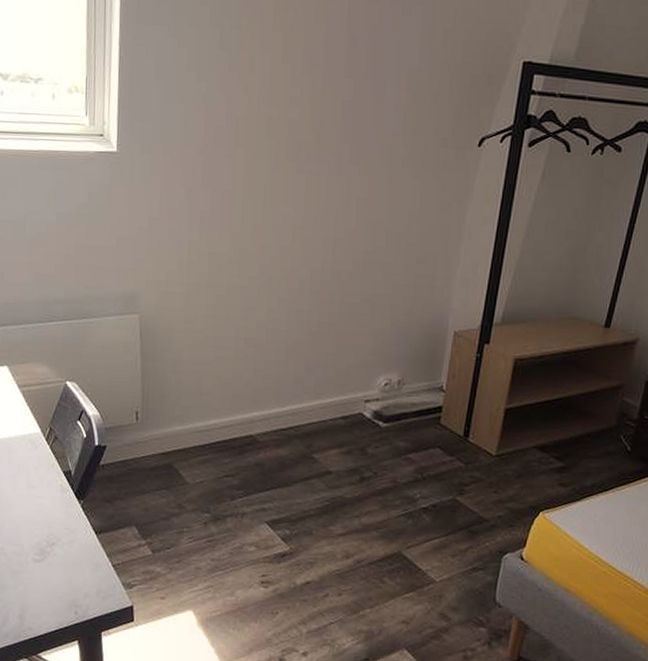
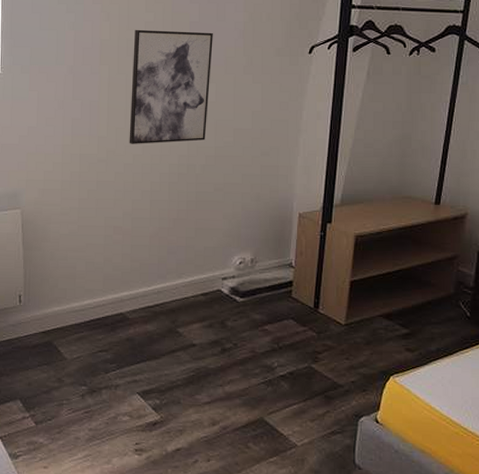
wall art: none [266,106,369,245] -> present [129,29,213,144]

